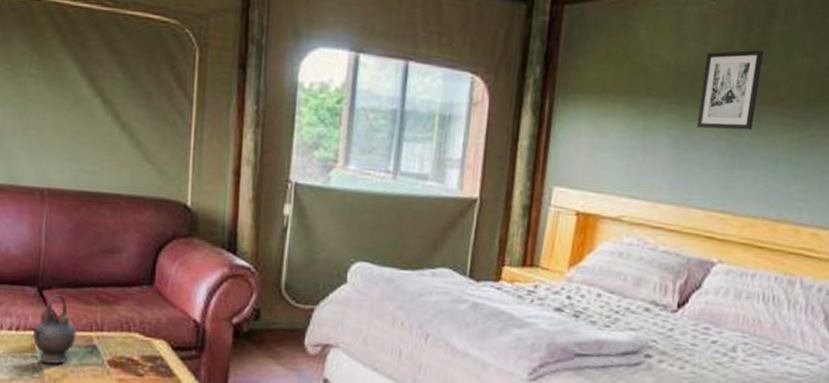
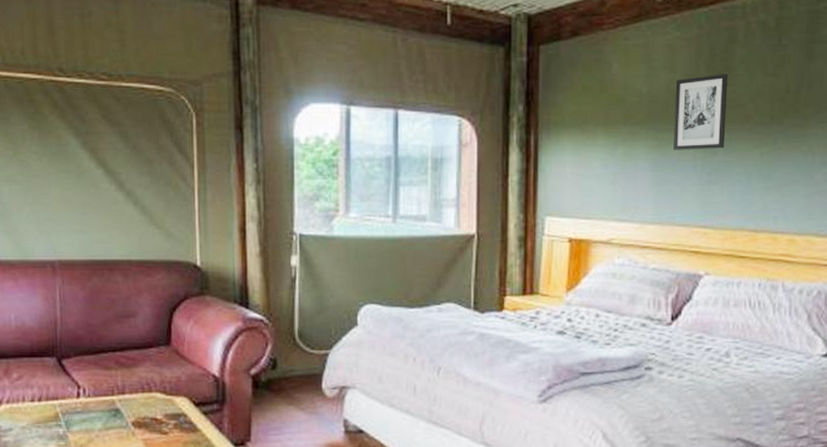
teapot: present [31,293,77,364] -> none [54,361,99,431]

